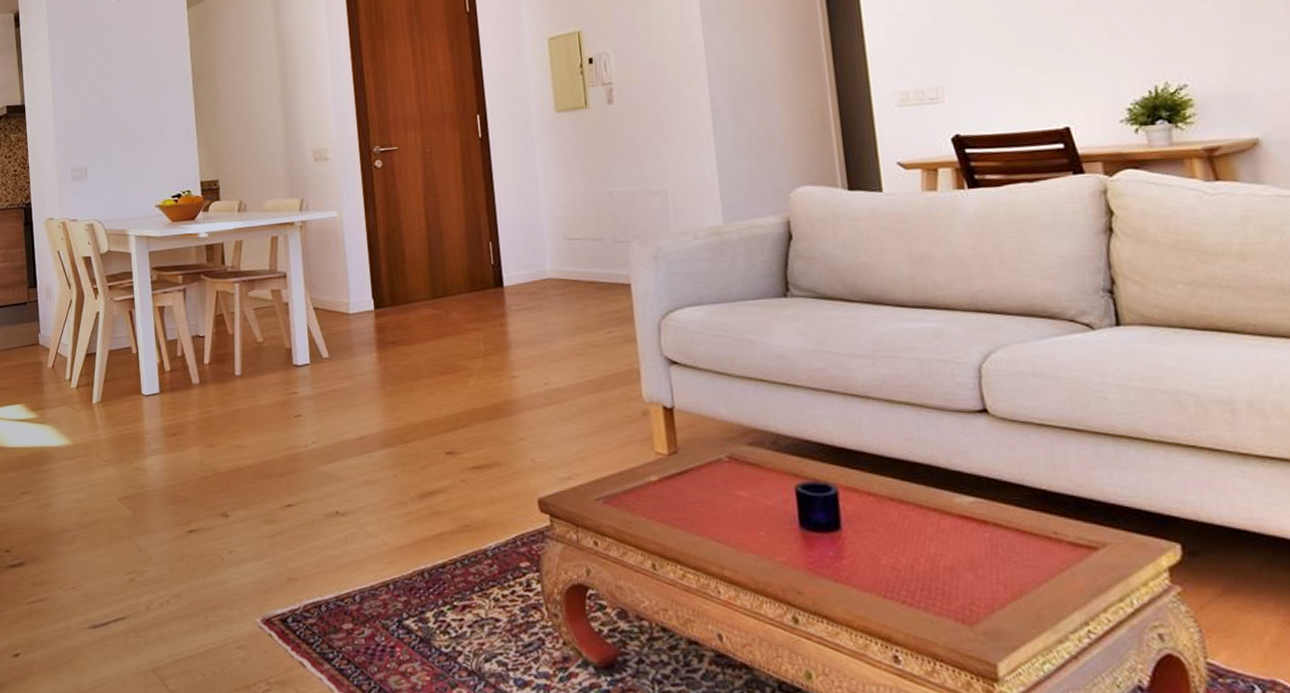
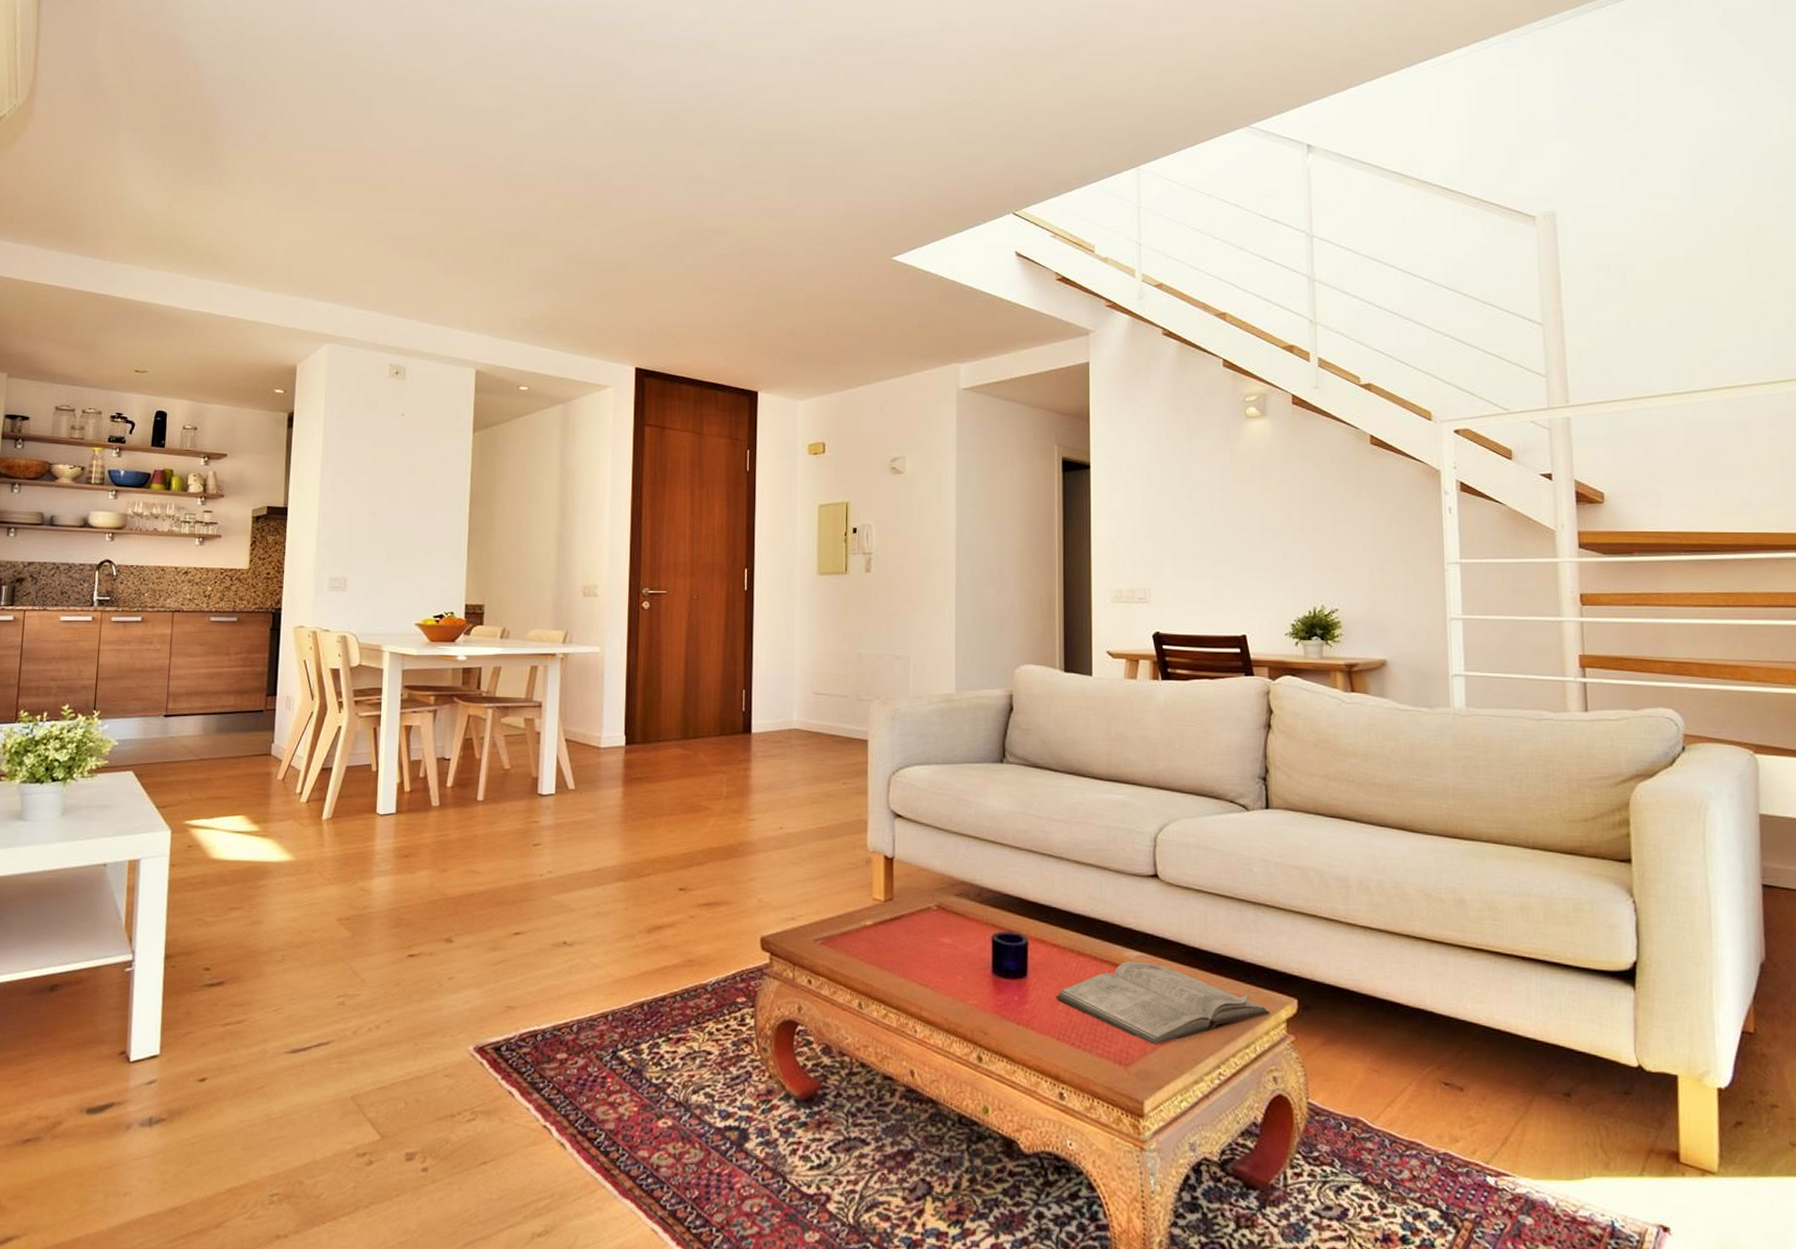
diary: none [877,508,1147,600] -> present [1056,961,1270,1044]

